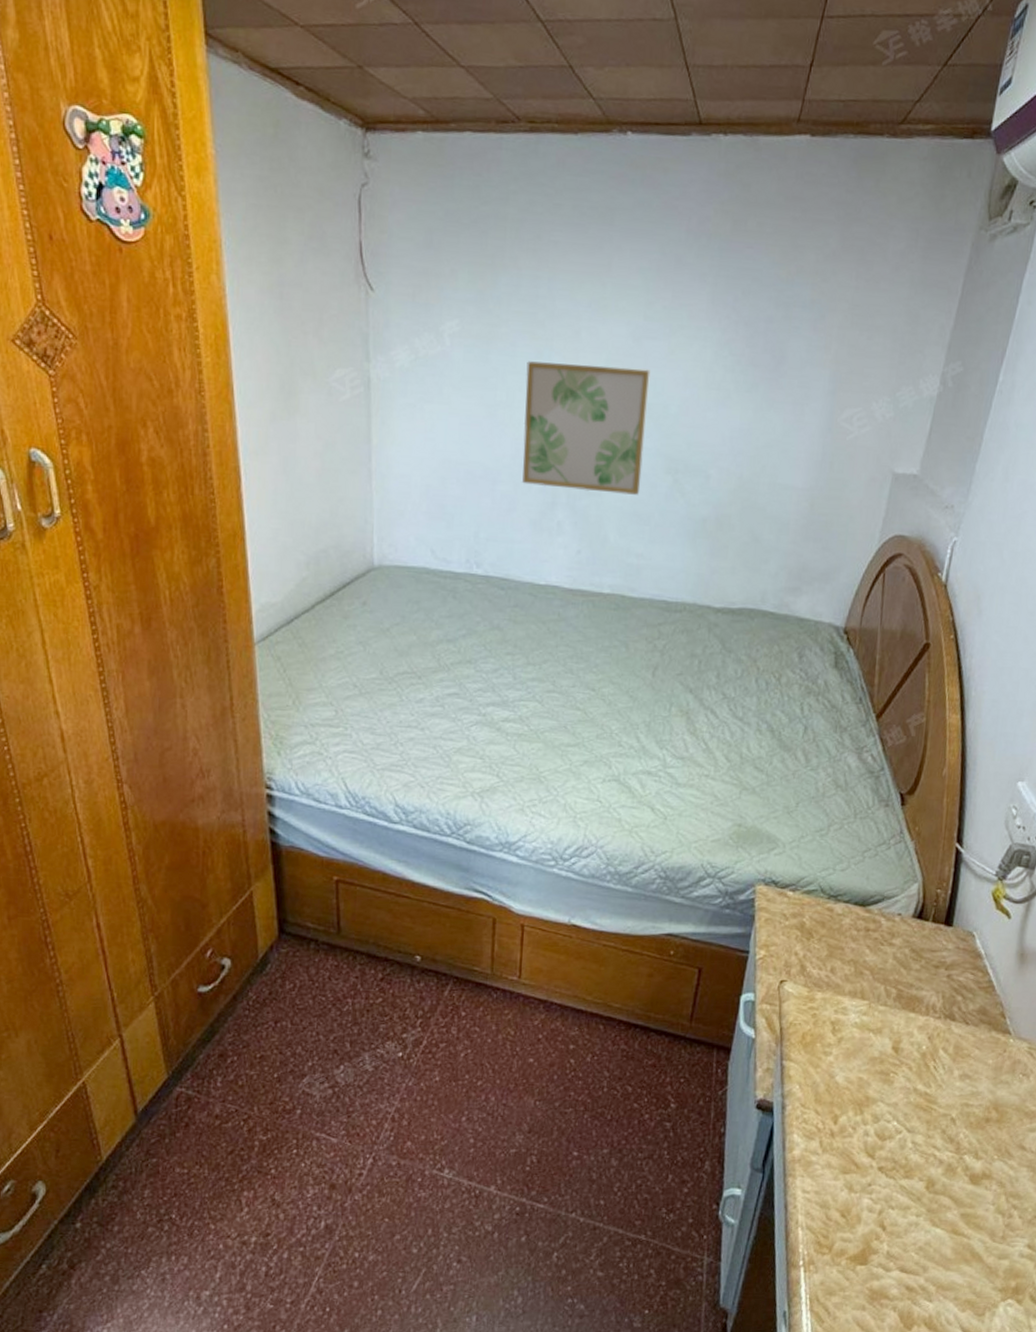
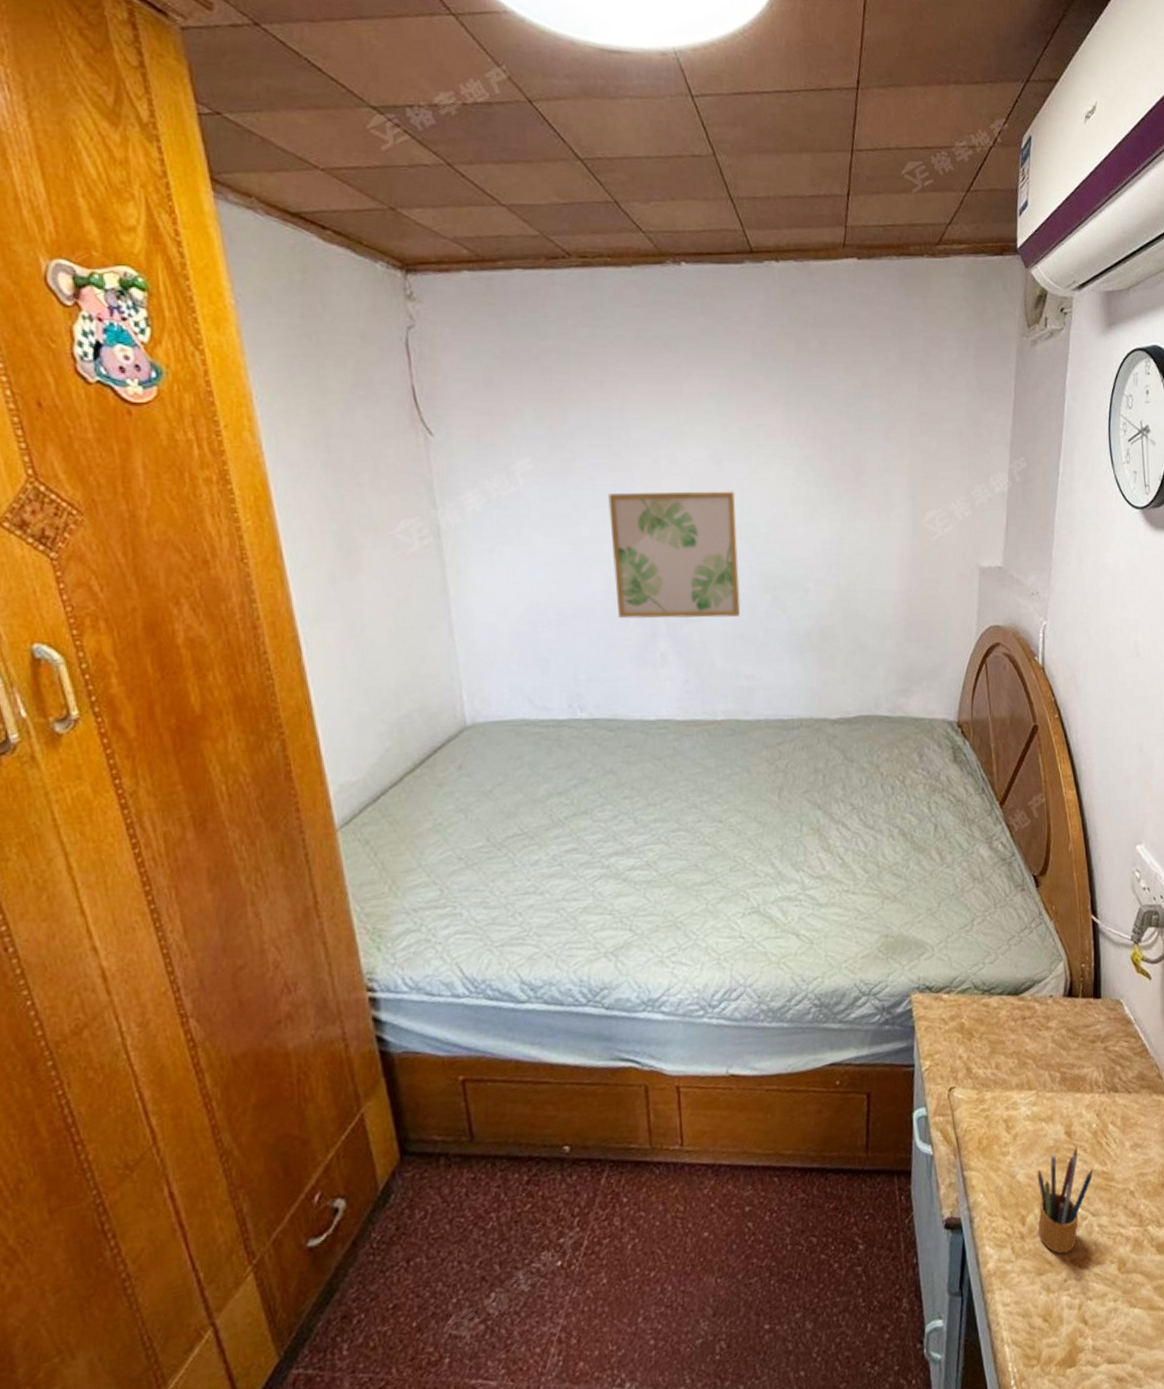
pencil box: none [848,1063,915,1160] -> present [1037,1147,1093,1254]

